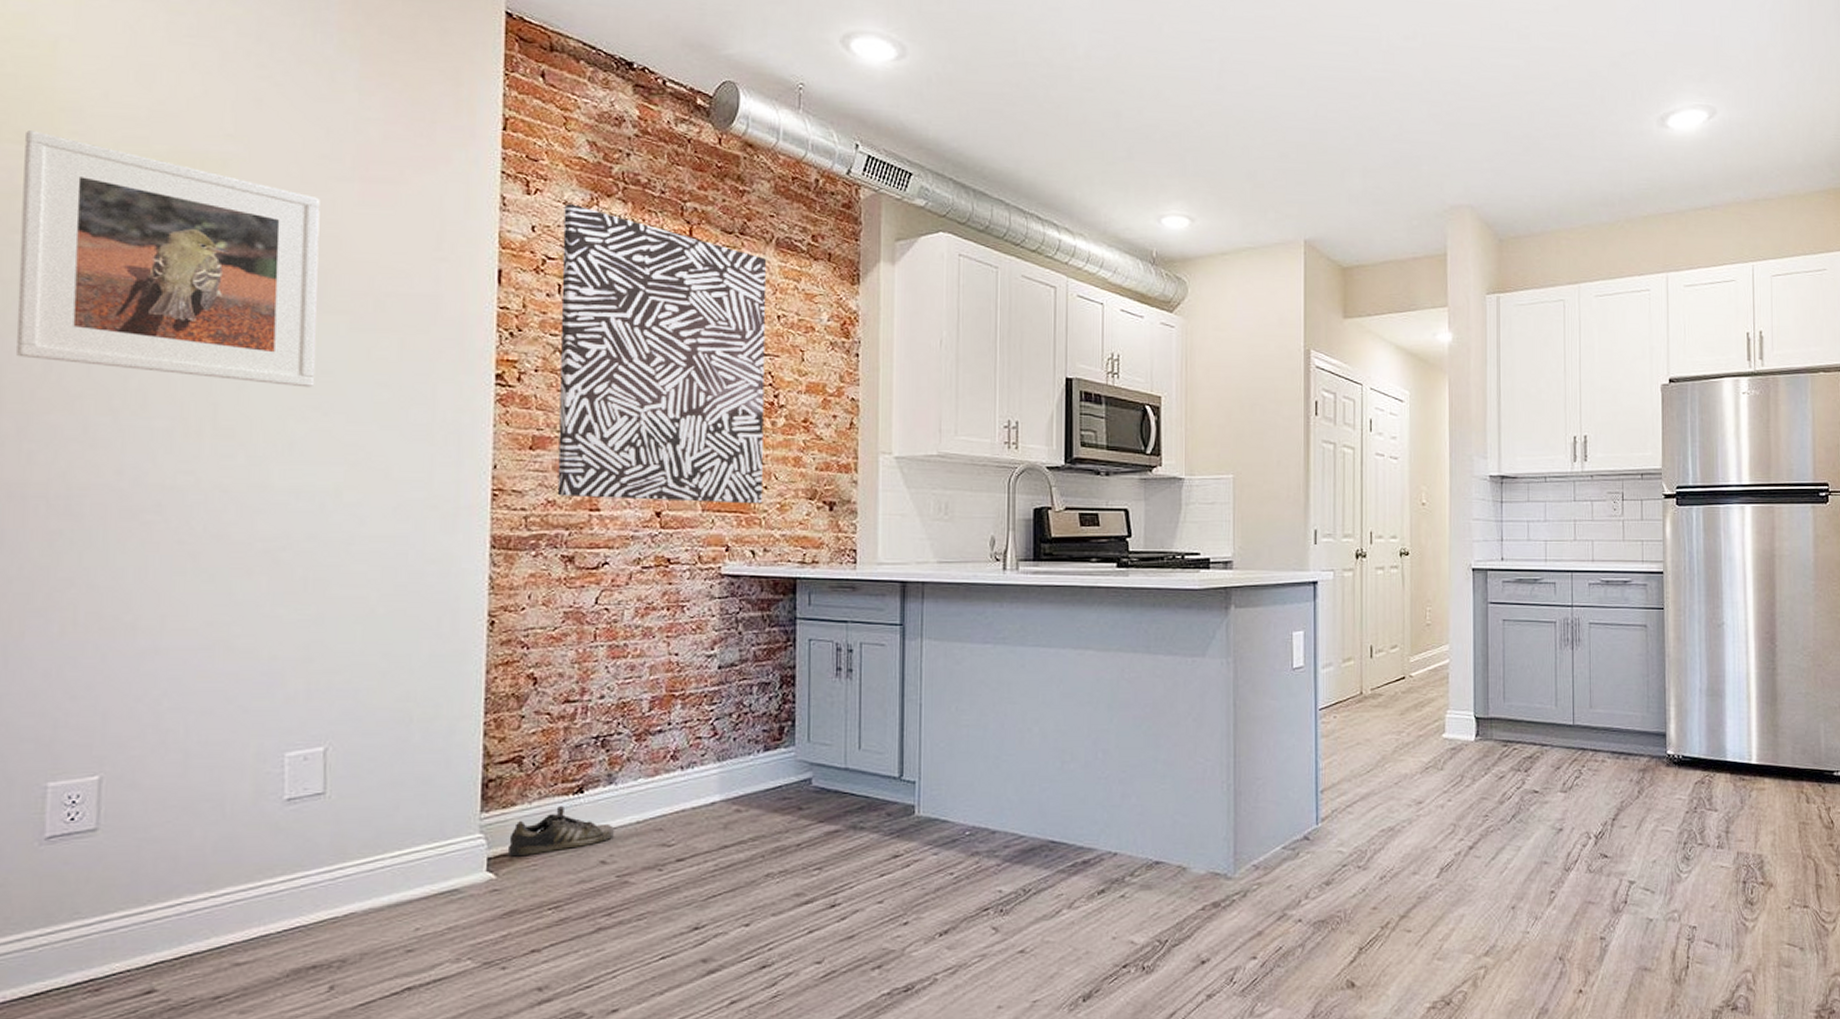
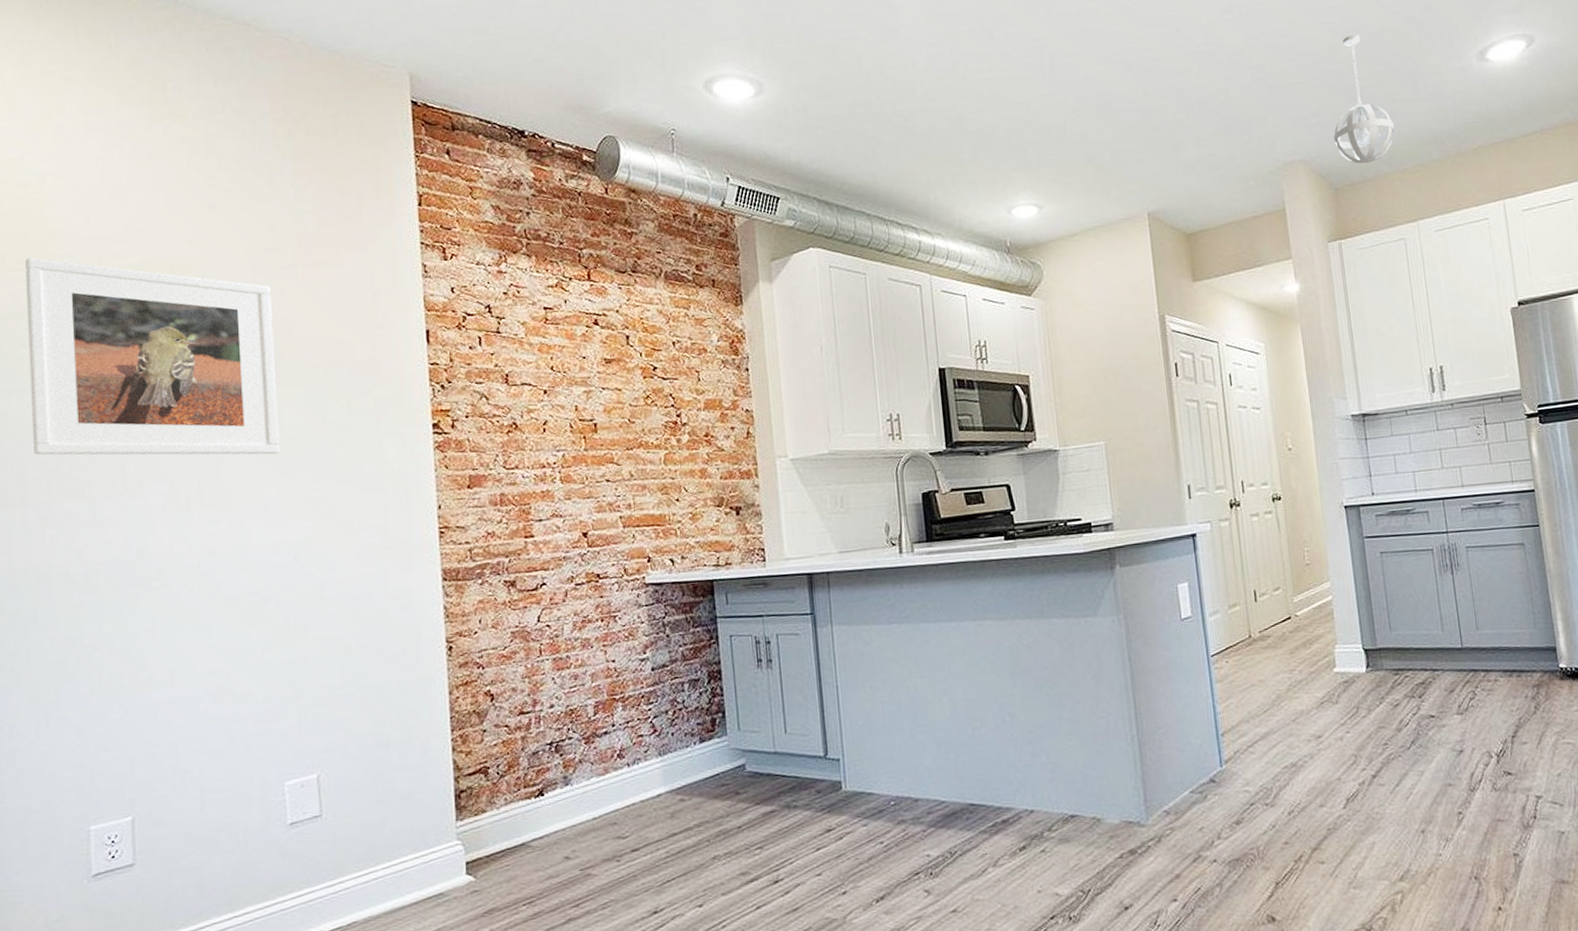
sneaker: present [507,806,615,857] -> none [482,809,575,860]
wall art: present [557,204,767,504] -> none [477,264,675,527]
pendant light: none [1504,81,1567,217] -> present [1334,34,1395,164]

